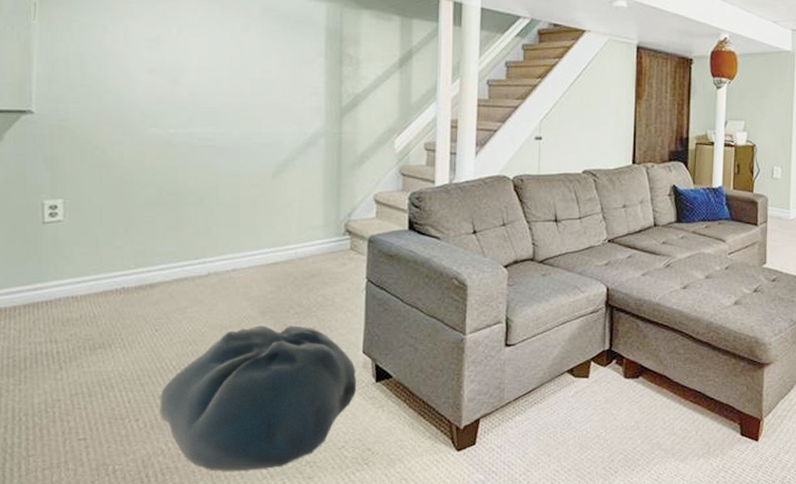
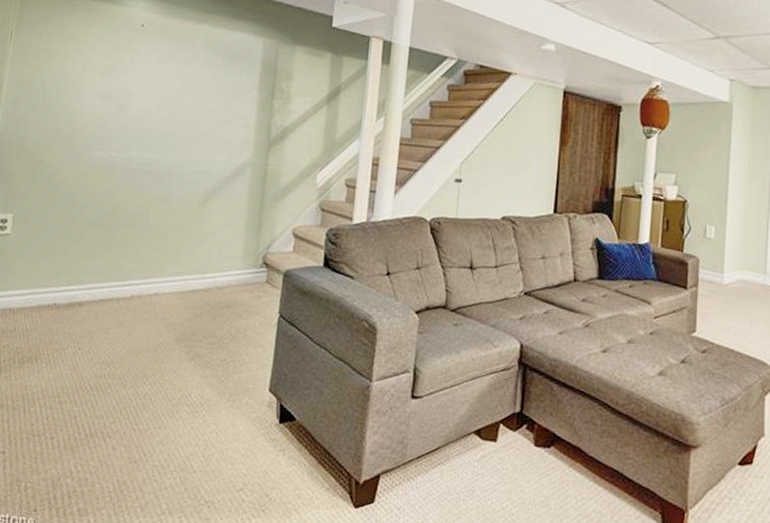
beanbag: present [160,325,356,471] -> none [73,353,261,504]

